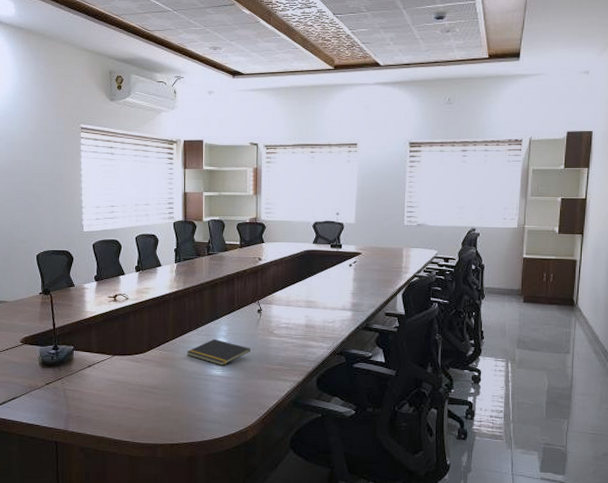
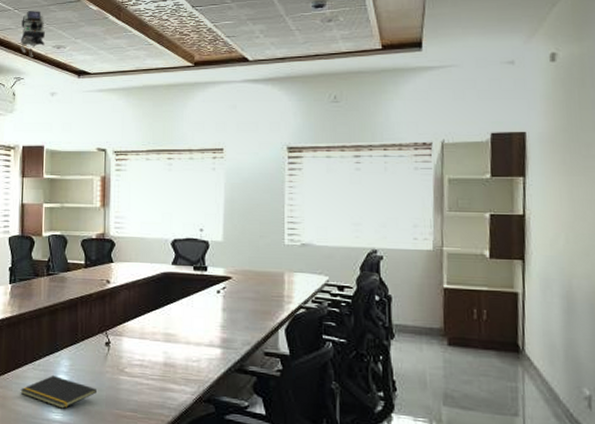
camera: none [180,13,203,57] -> present [21,11,46,57]

